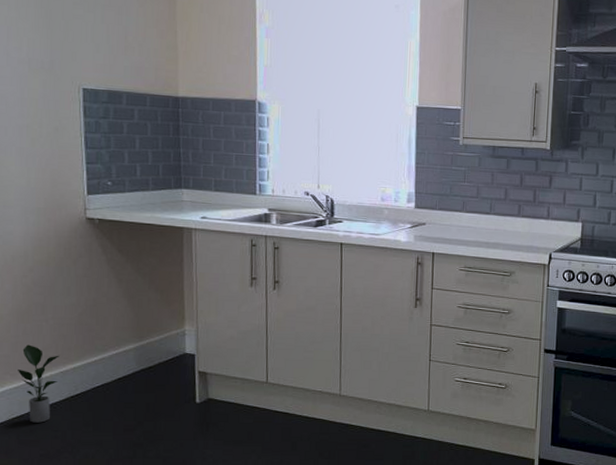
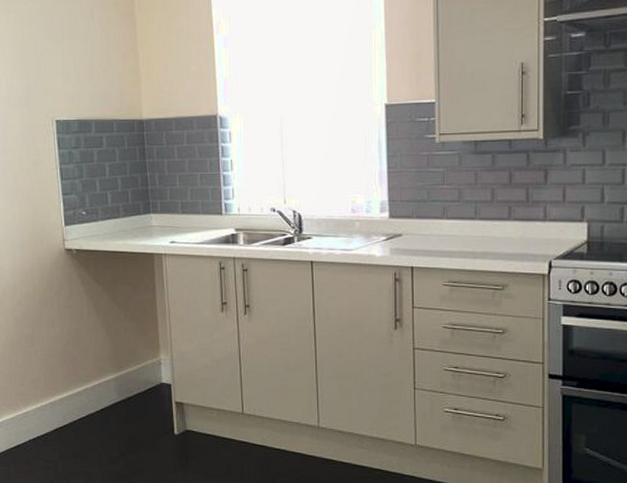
potted plant: present [18,344,59,423] -> none [13,376,48,453]

